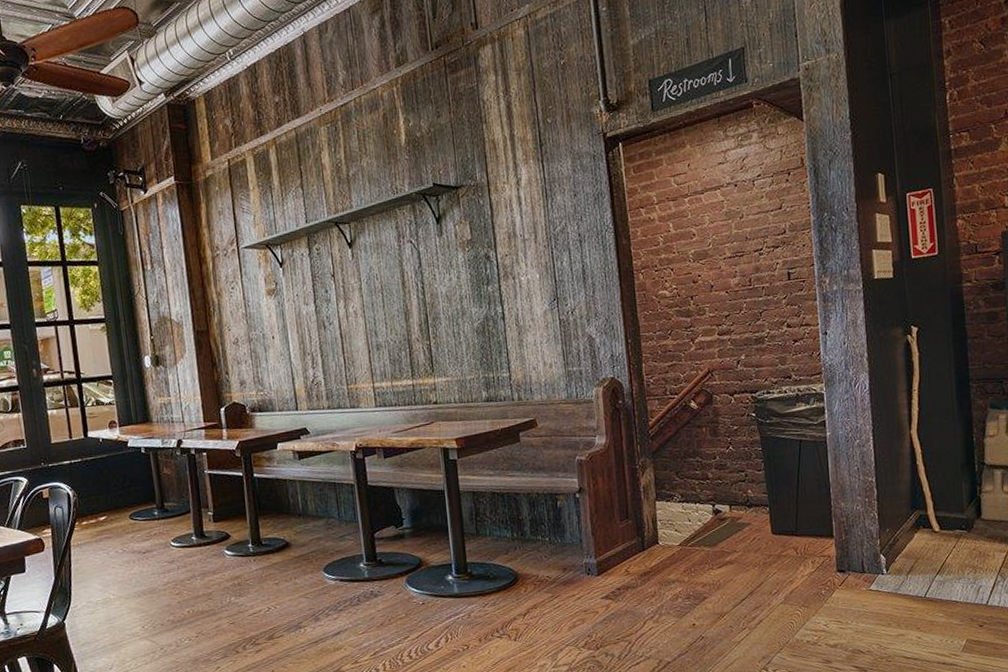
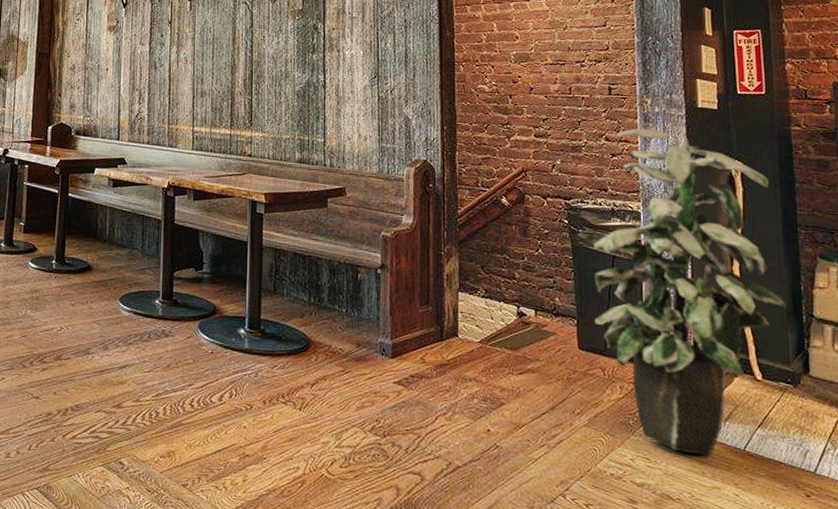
indoor plant: none [764,308,961,610] -> present [577,128,788,456]

